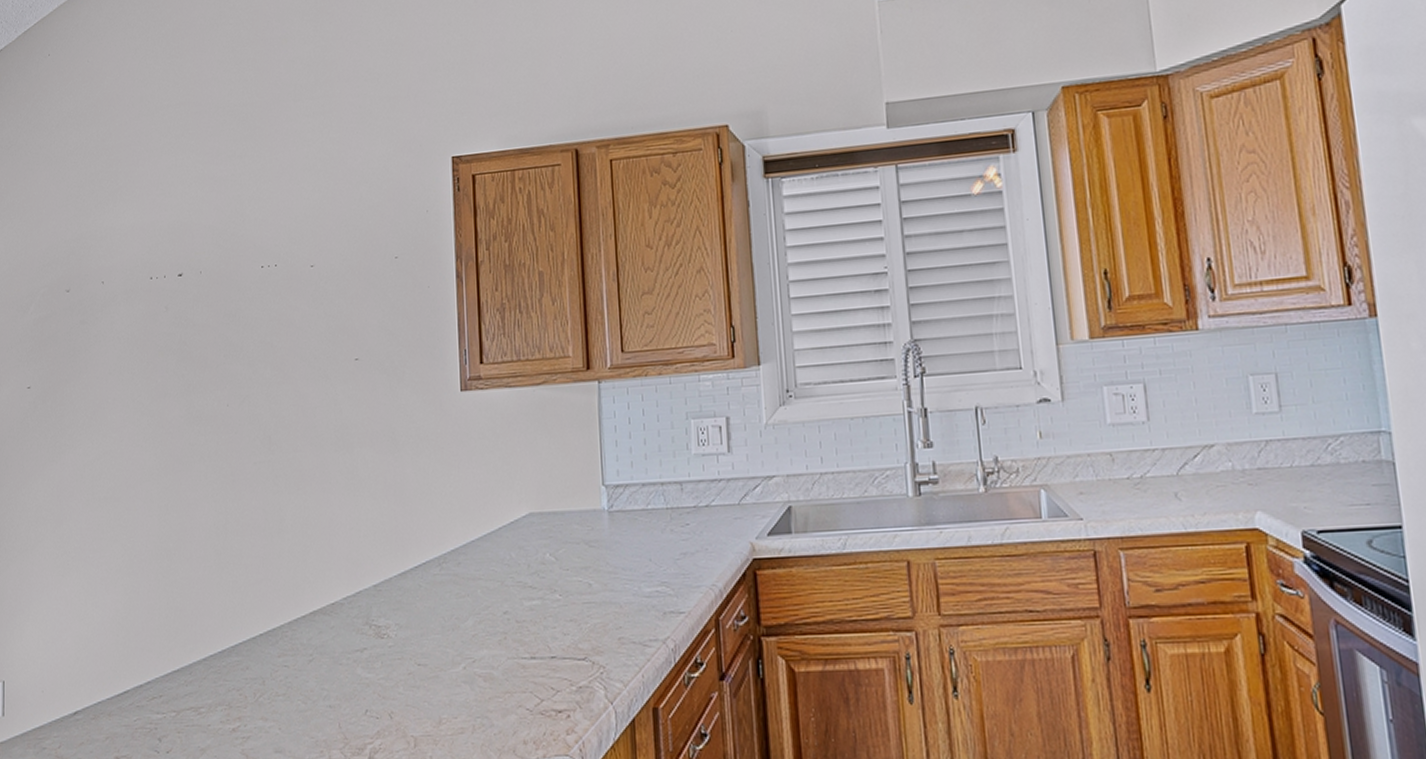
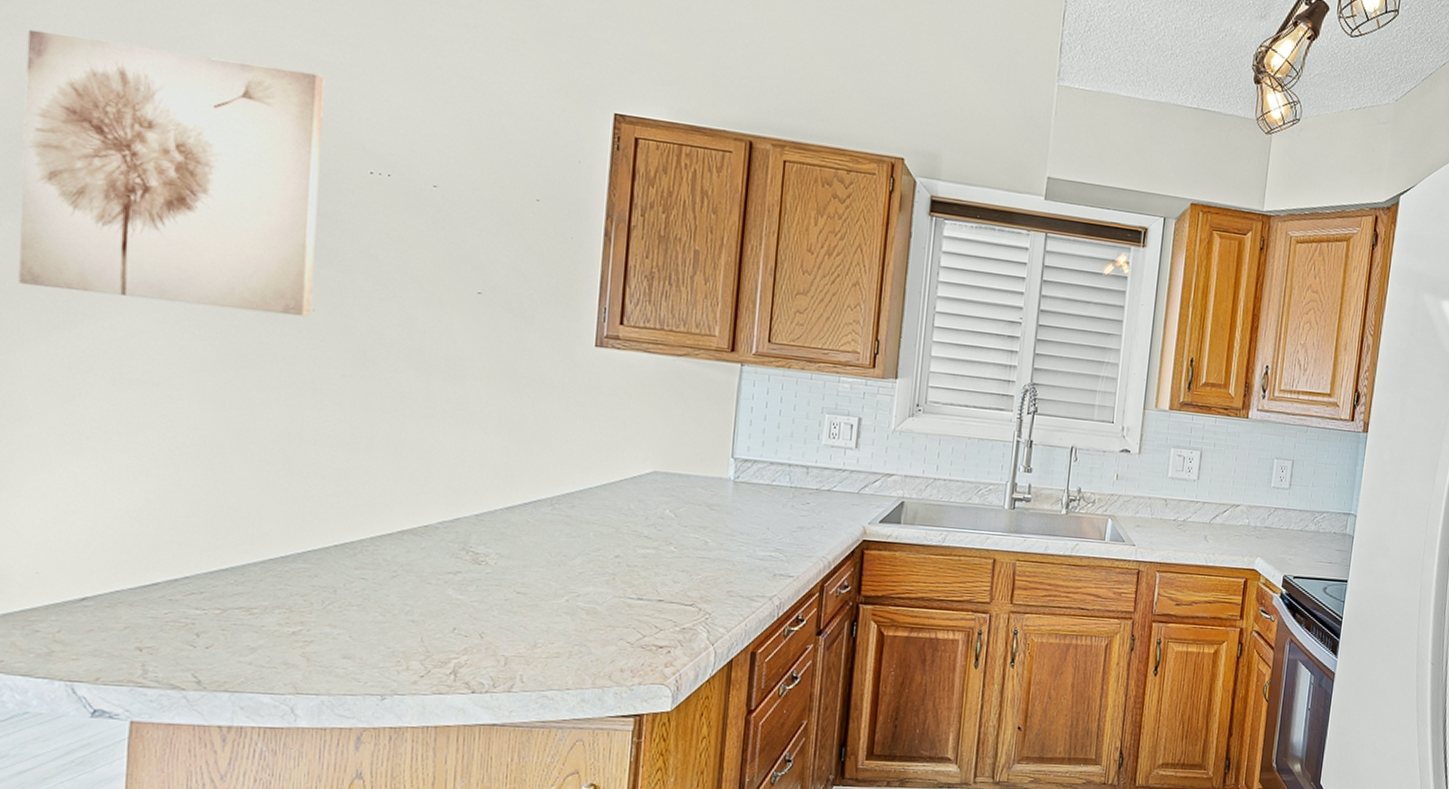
wall art: none [21,189,226,428] -> present [19,29,325,318]

